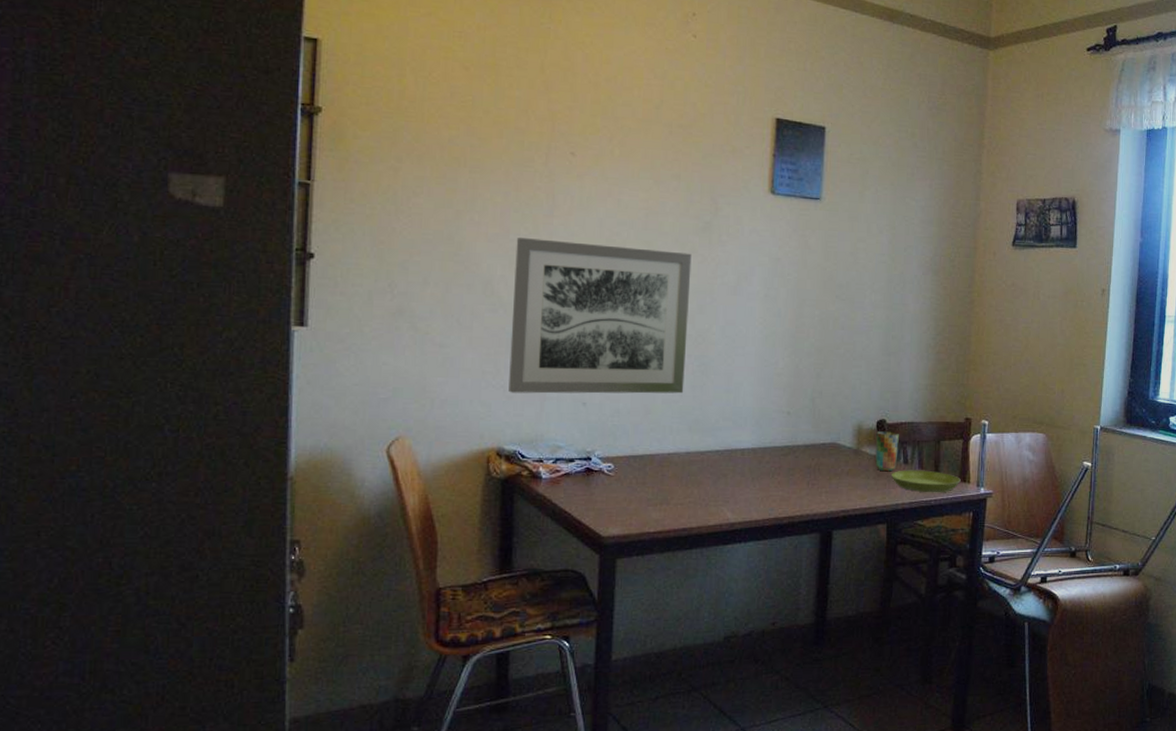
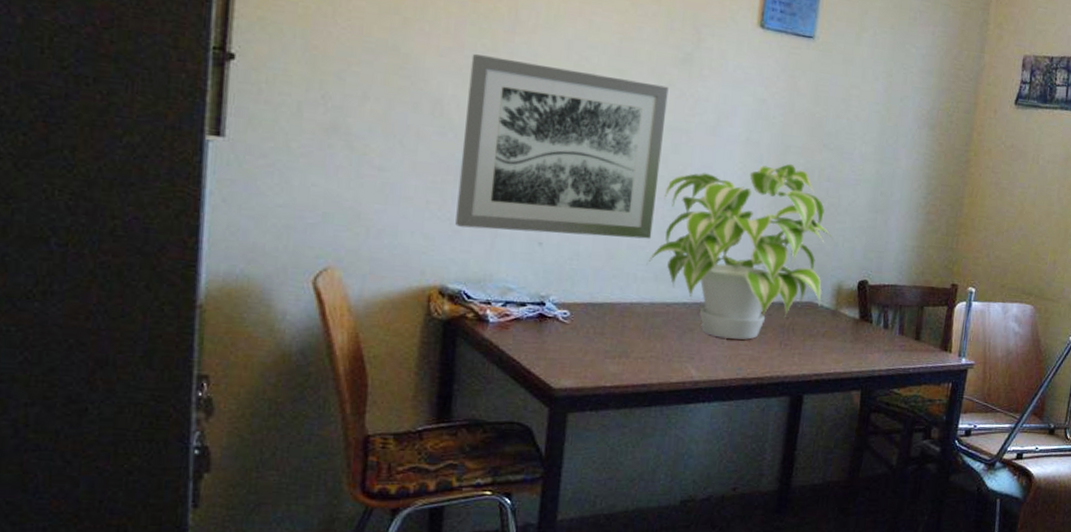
plant: none [682,315,851,482] -> present [648,163,833,340]
cup: present [875,431,899,472] -> none [853,292,881,336]
saucer: present [890,470,961,493] -> none [869,335,942,361]

